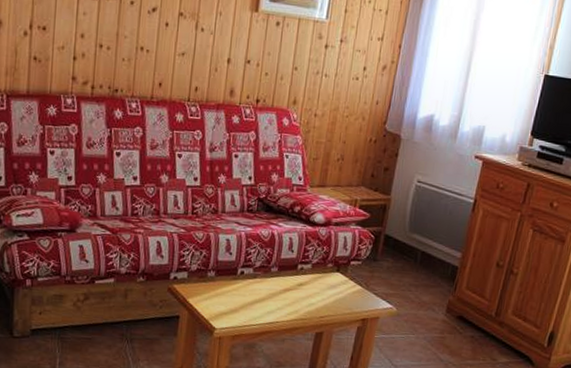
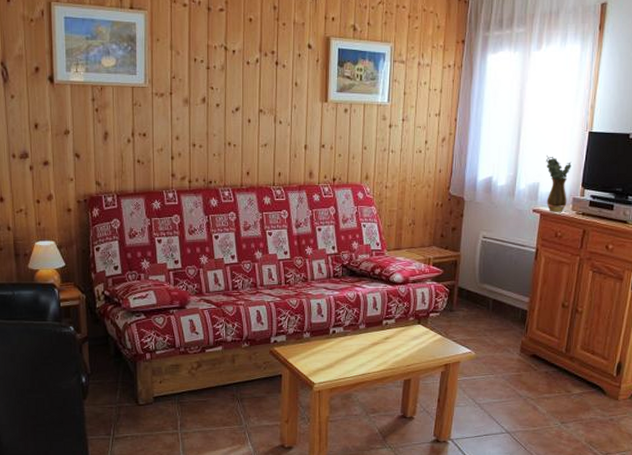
vase: none [490,96,523,163] -> present [545,155,572,213]

